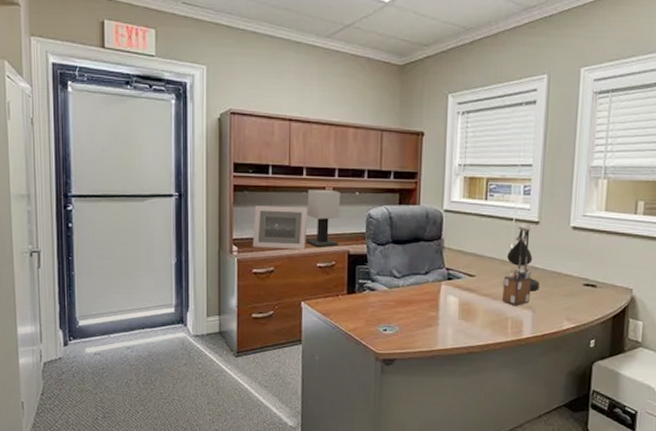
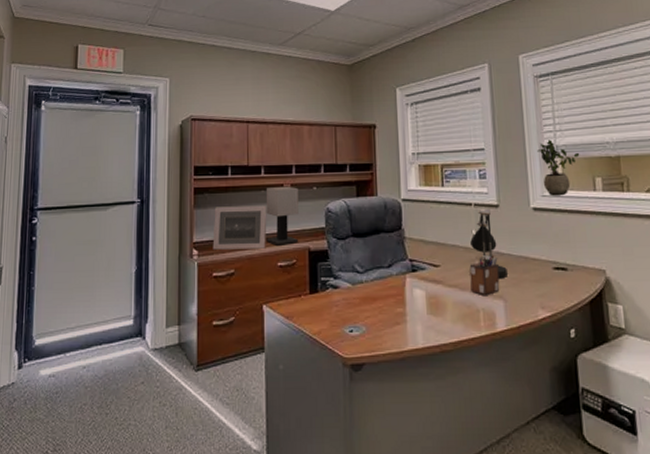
potted plant: none [585,160,627,217] -> present [537,140,580,196]

